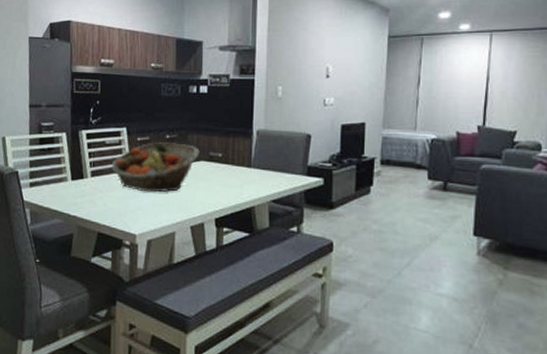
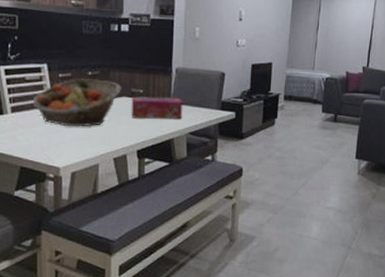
tissue box: none [209,160,265,186] -> present [131,96,183,119]

